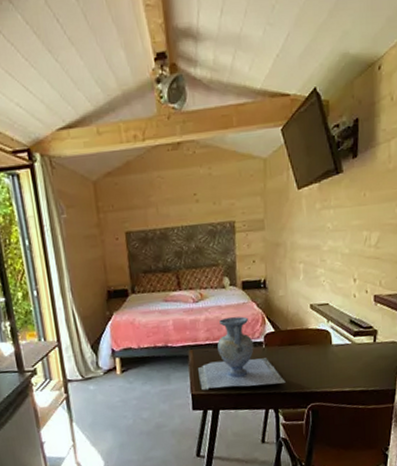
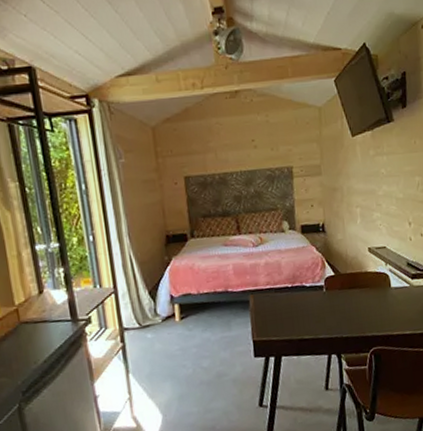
vase: present [198,316,286,391] -> none [259,260,347,337]

